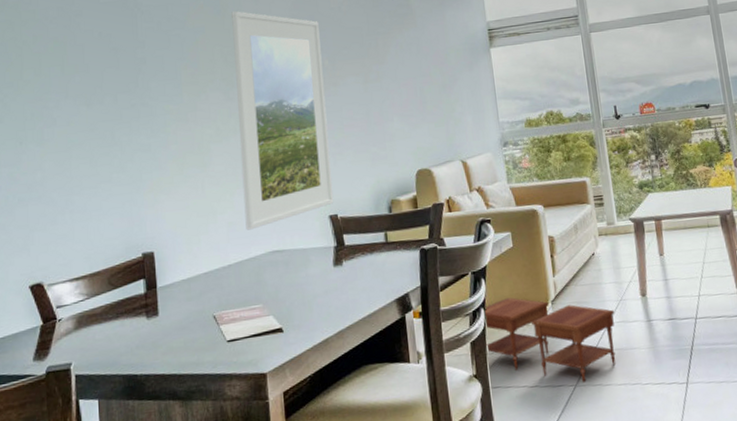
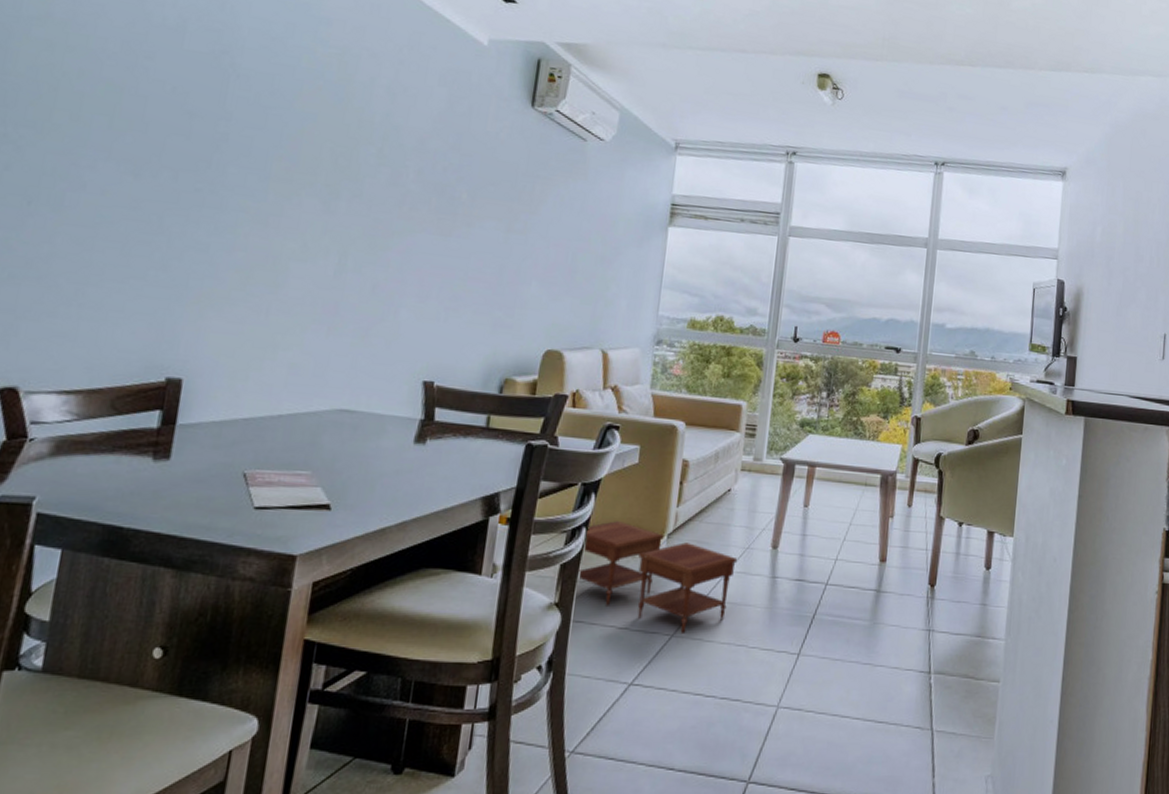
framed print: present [231,11,334,230] -> none [312,104,467,378]

